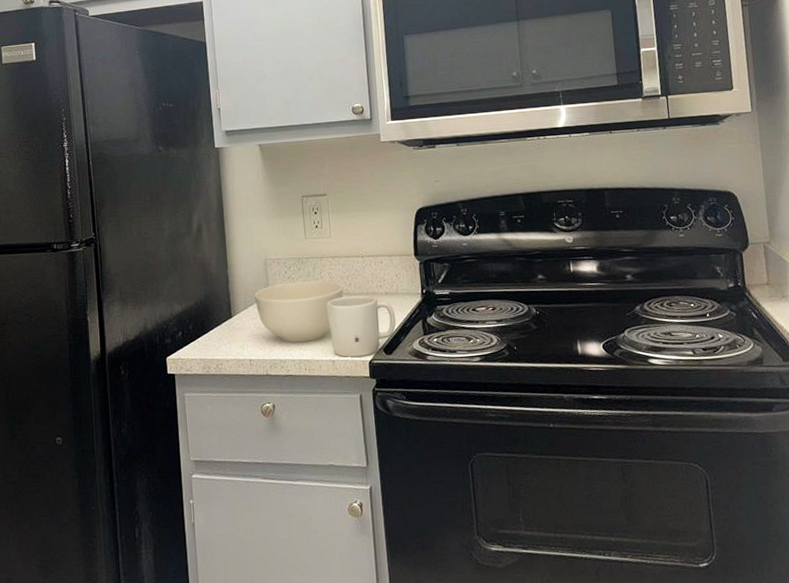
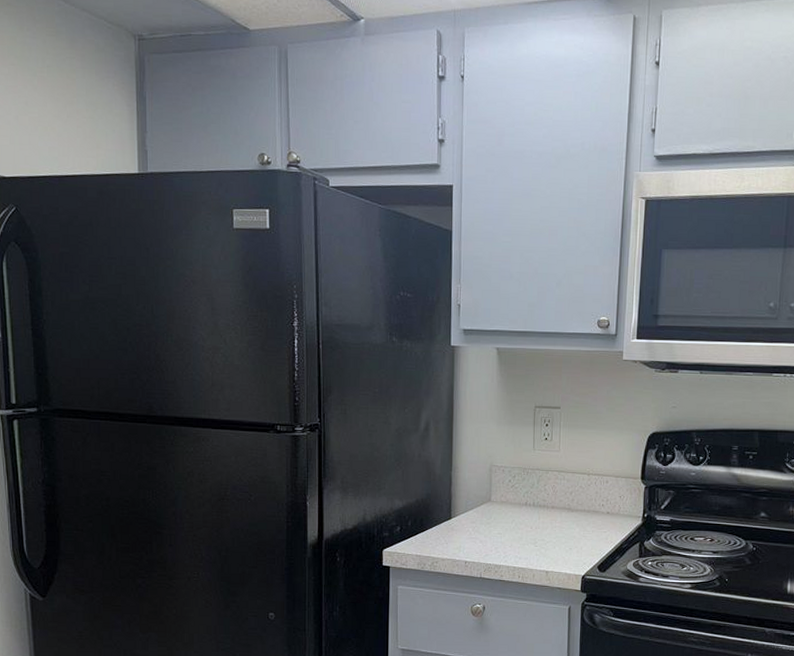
bowl: present [254,280,344,343] -> none [476,491,566,551]
mug: present [327,295,396,357] -> none [547,511,614,570]

